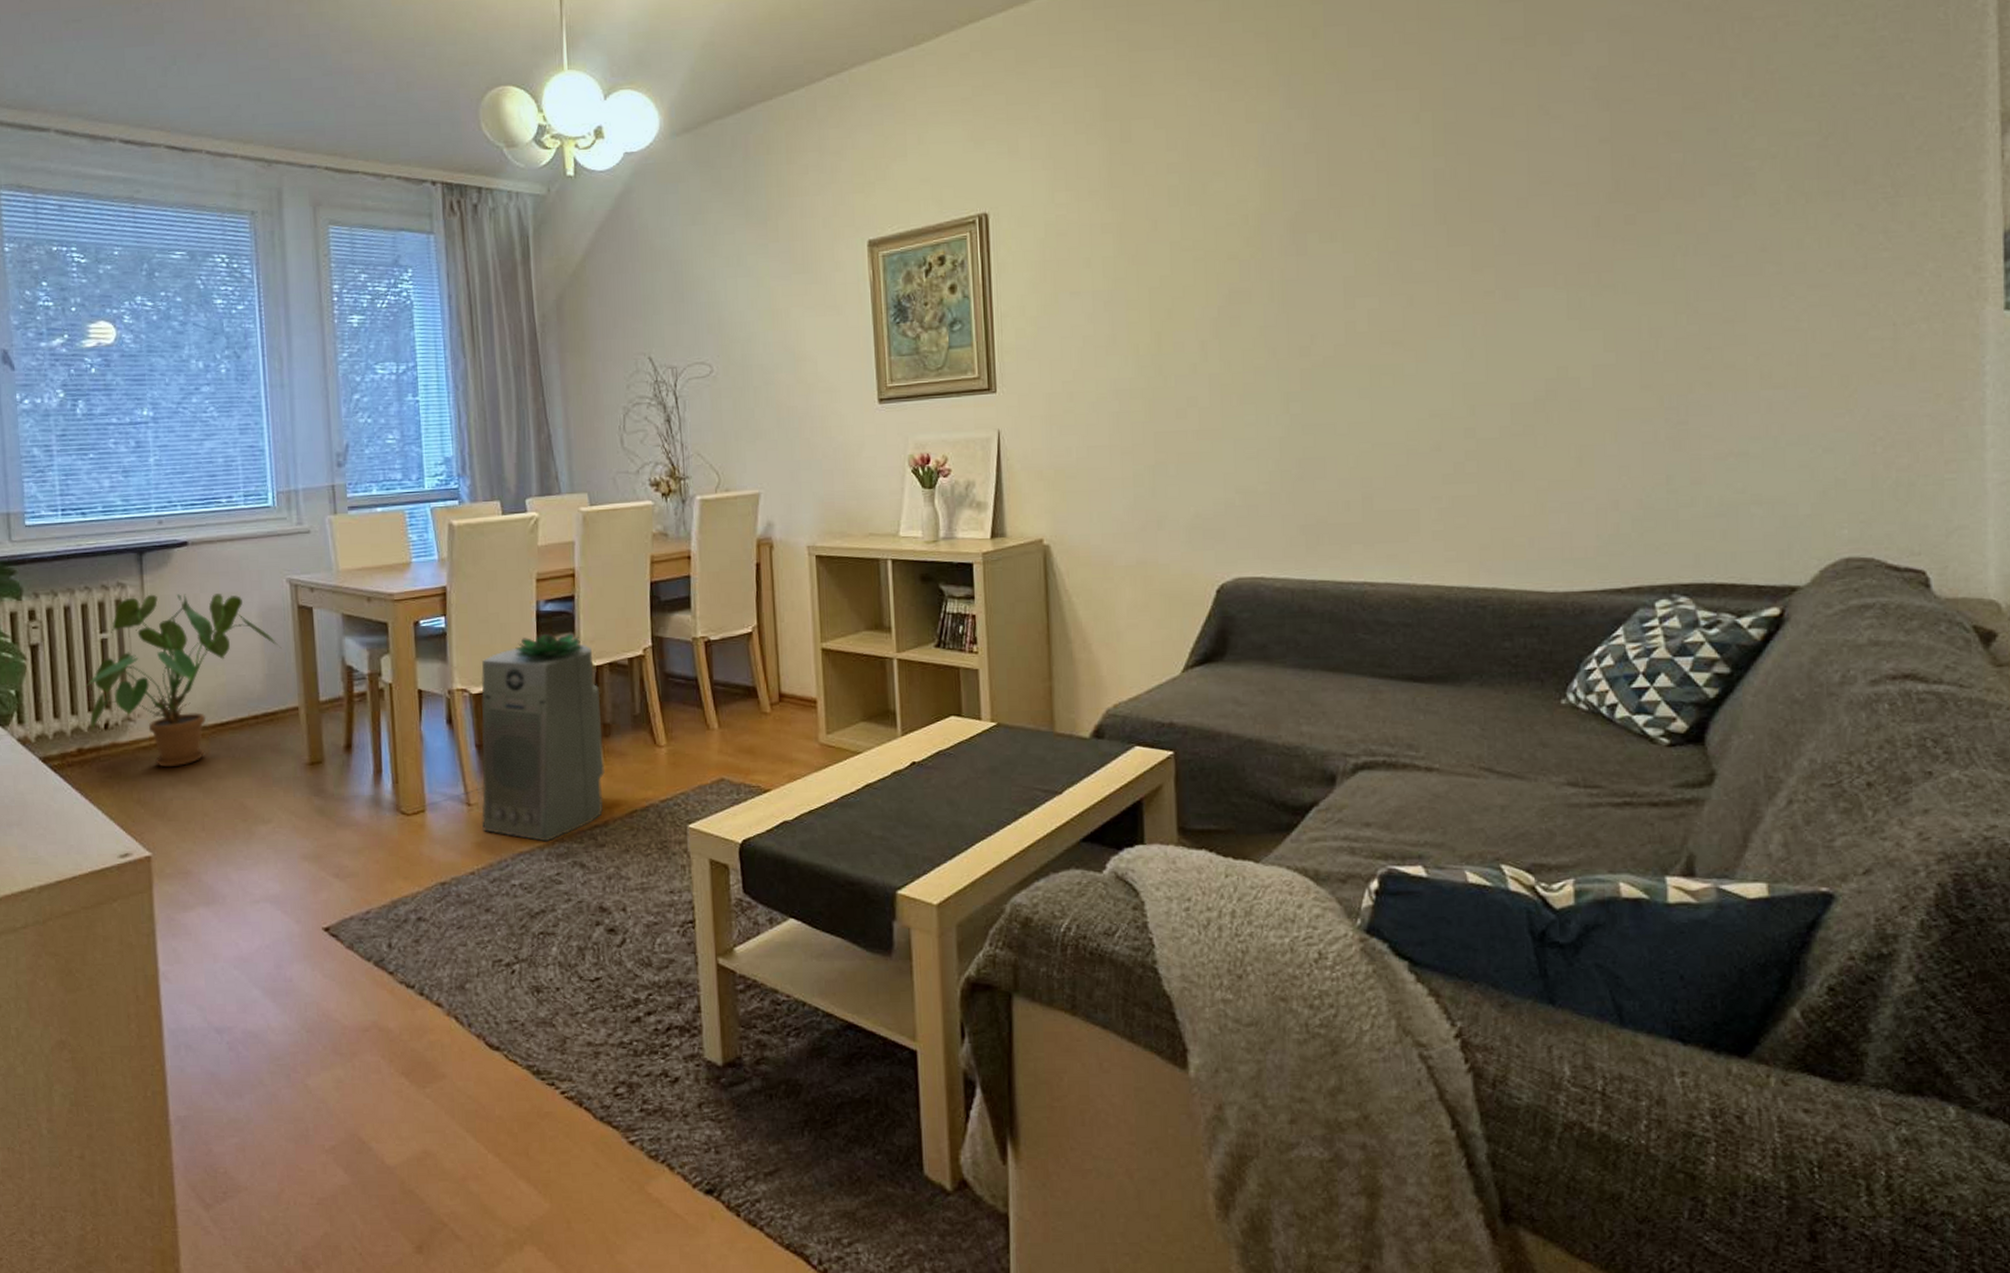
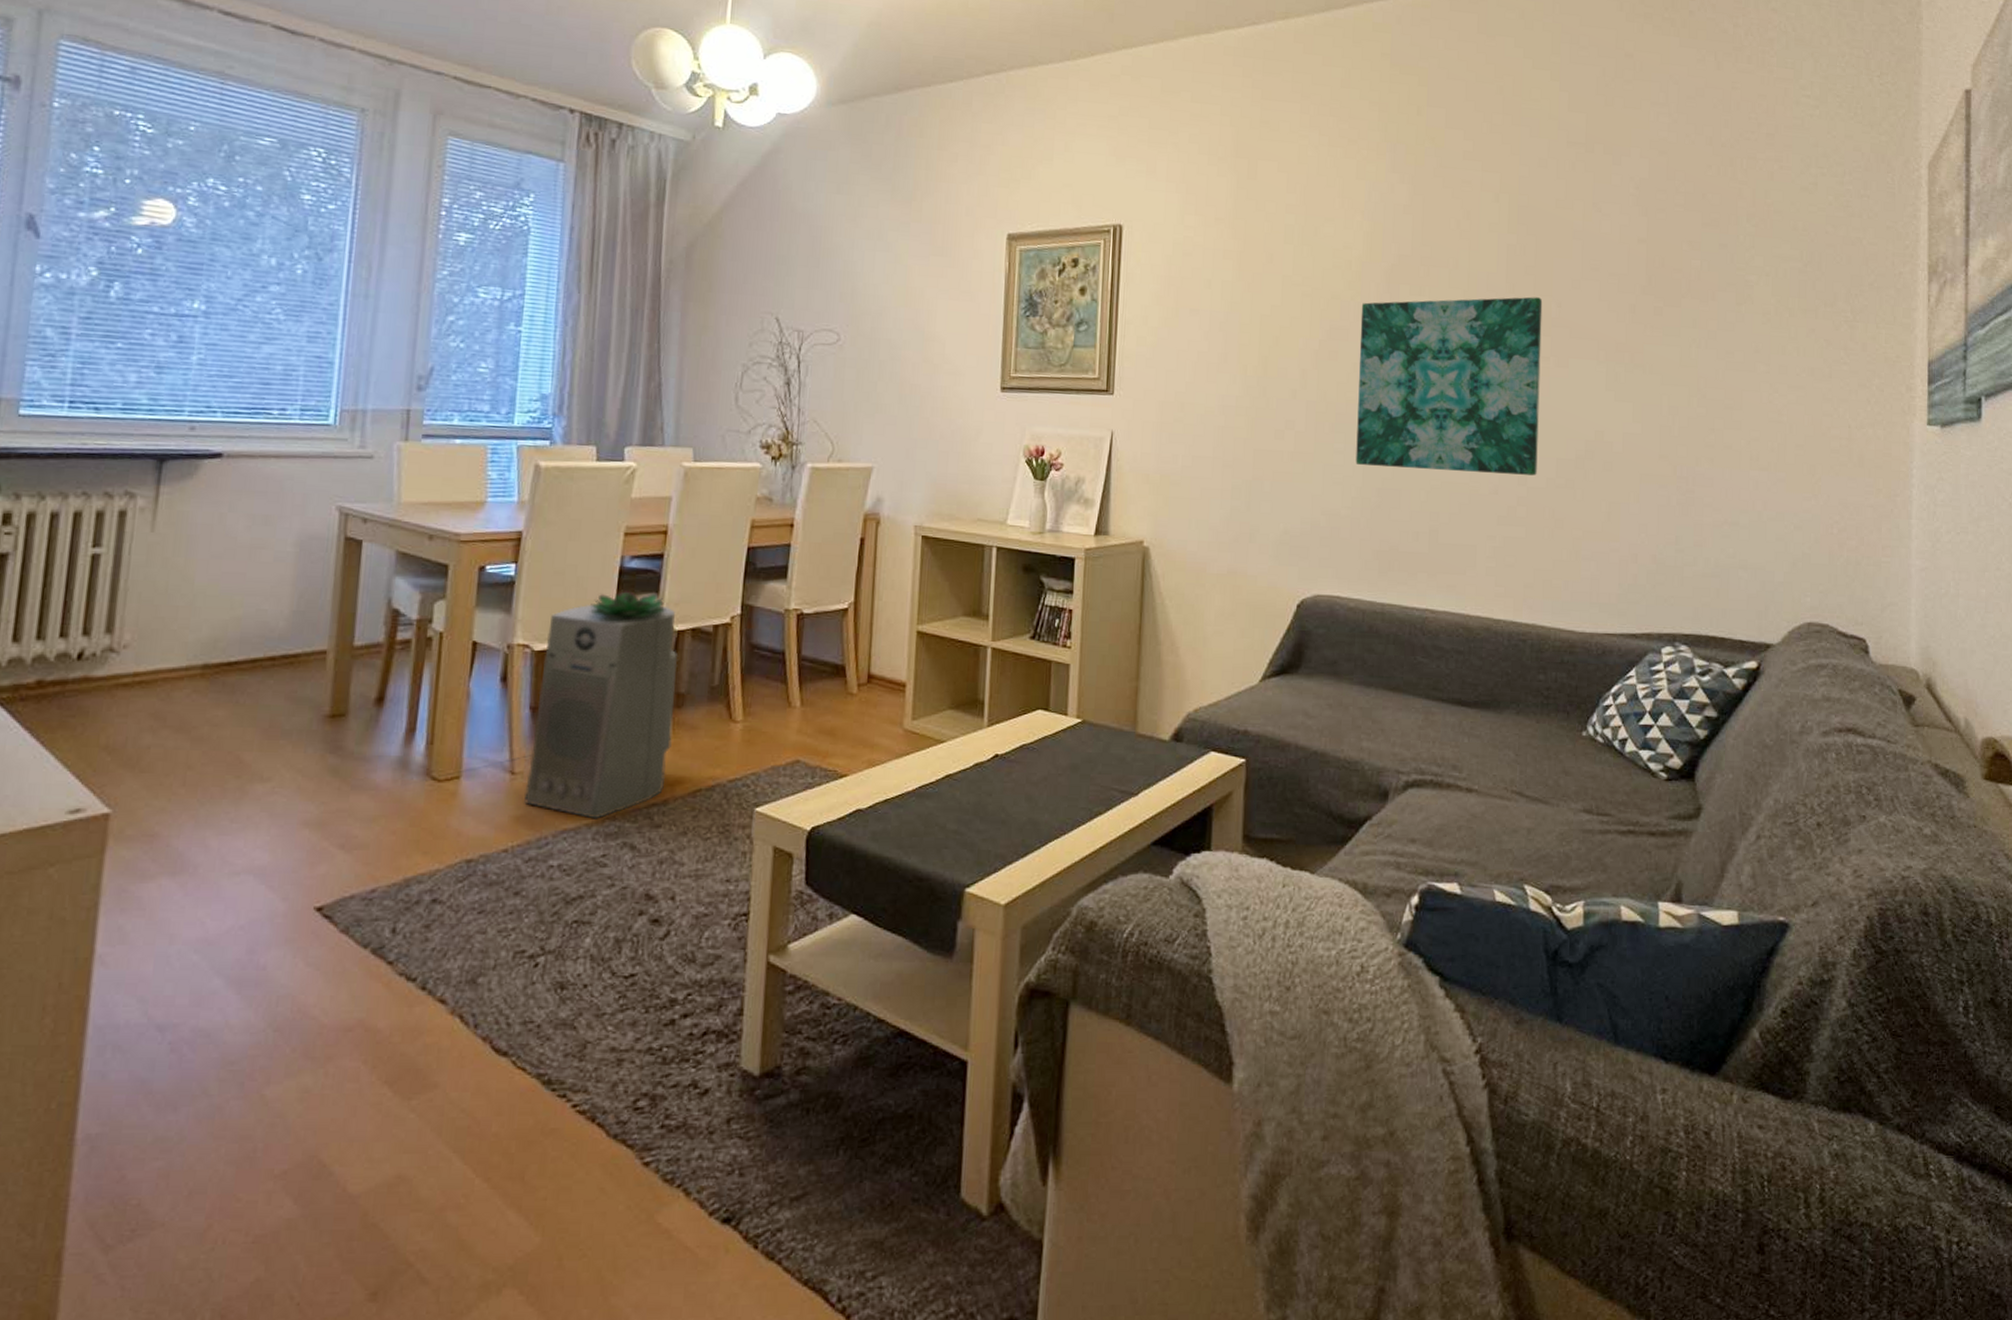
house plant: present [83,594,282,768] -> none [58,508,318,710]
wall art: none [1263,224,1487,436] -> present [1355,297,1543,476]

